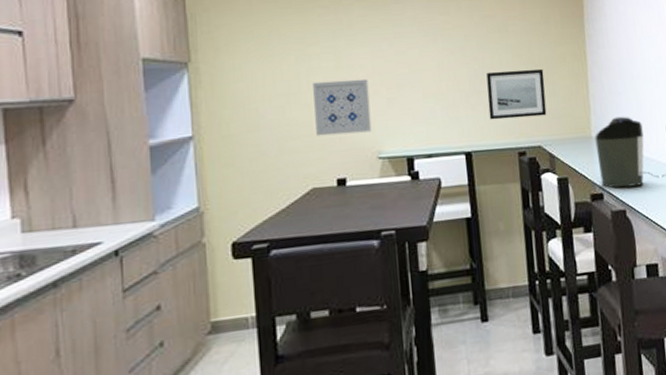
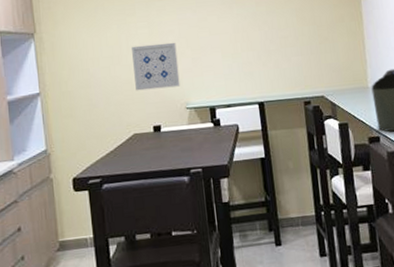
wall art: present [486,68,547,120] -> none [275,28,328,75]

